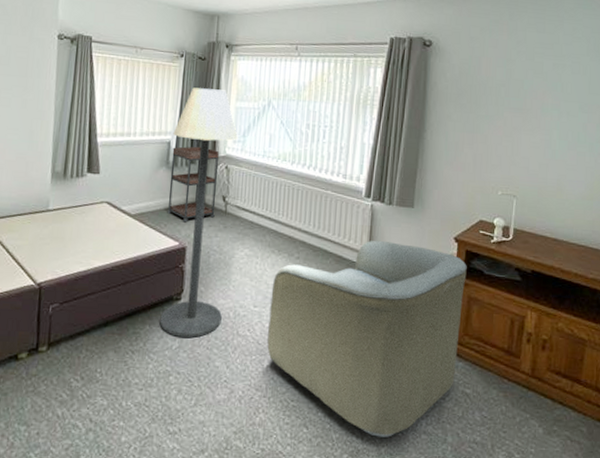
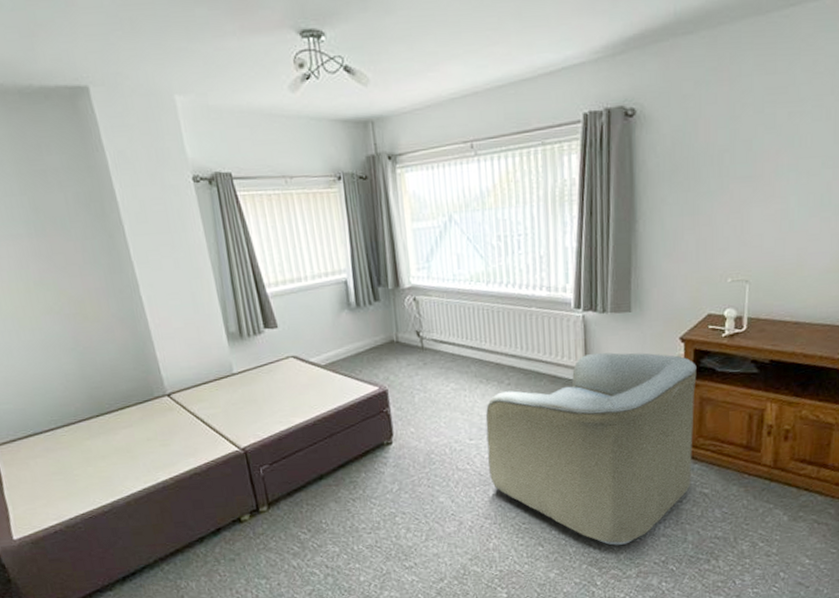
floor lamp: present [159,87,238,339] -> none [347,211,438,480]
shelving unit: present [167,146,219,223] -> none [351,280,411,365]

